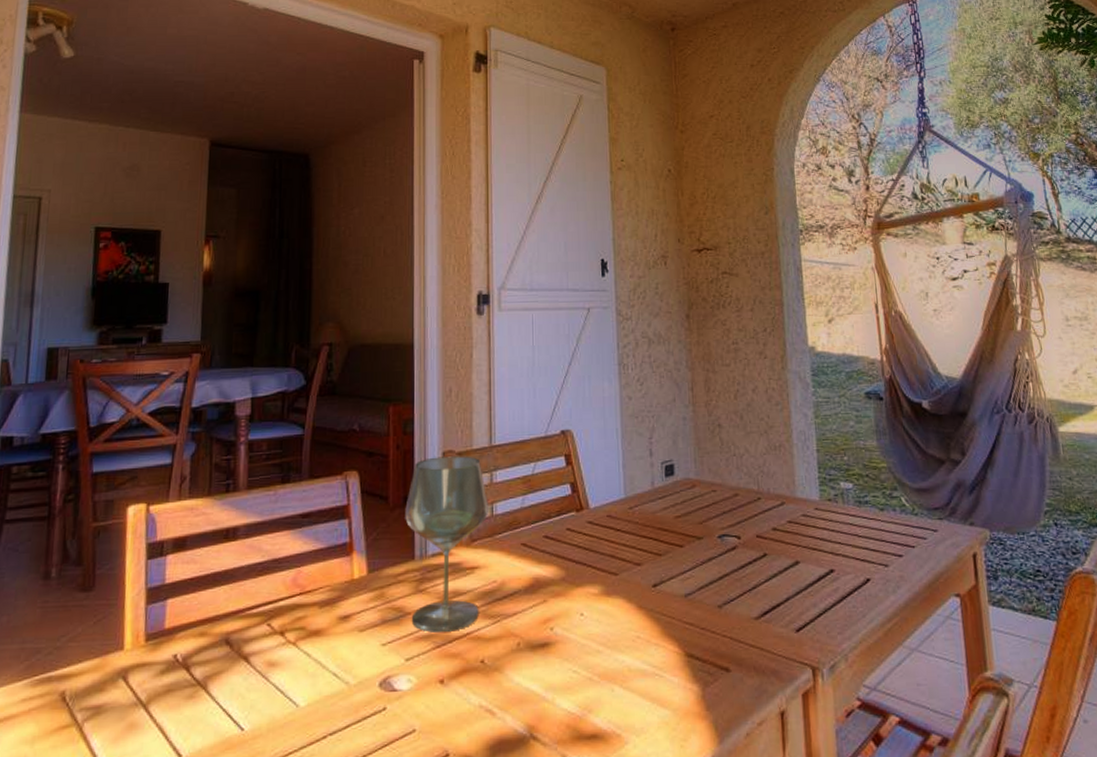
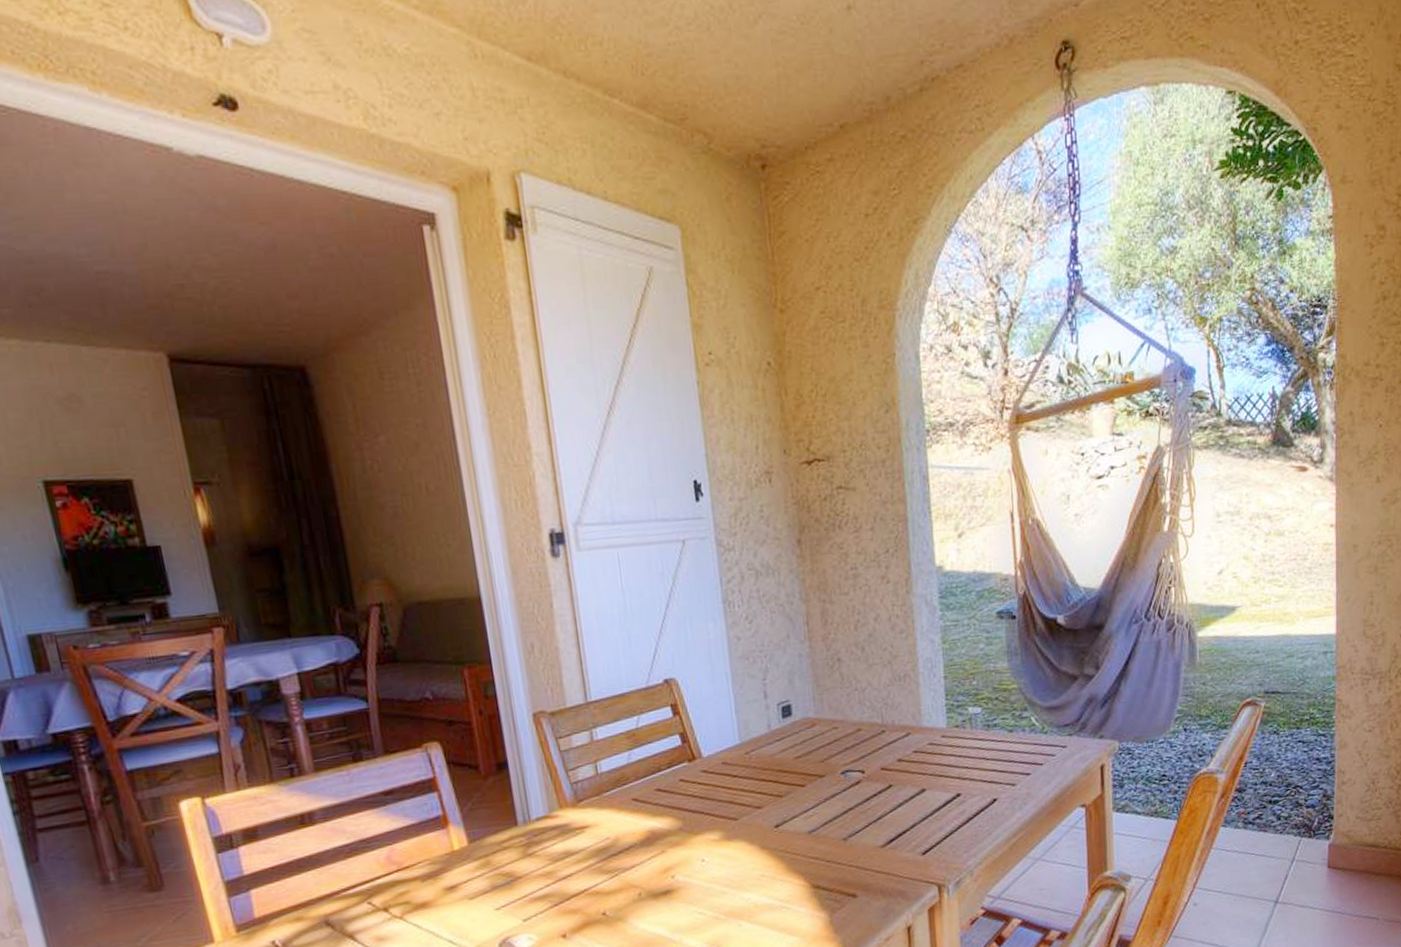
wine glass: present [405,456,489,633] -> none [499,715,595,893]

